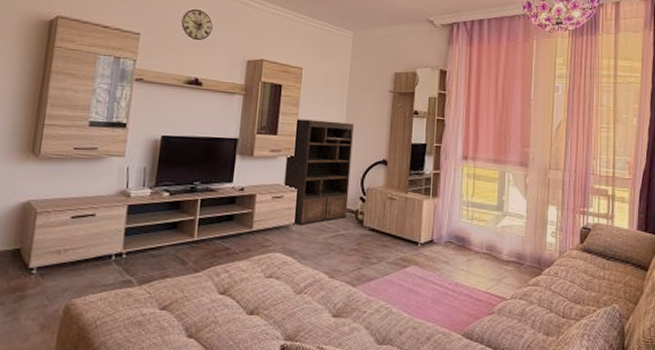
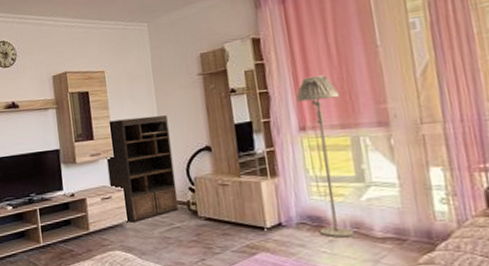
floor lamp: none [461,113,497,258] -> present [296,75,355,238]

